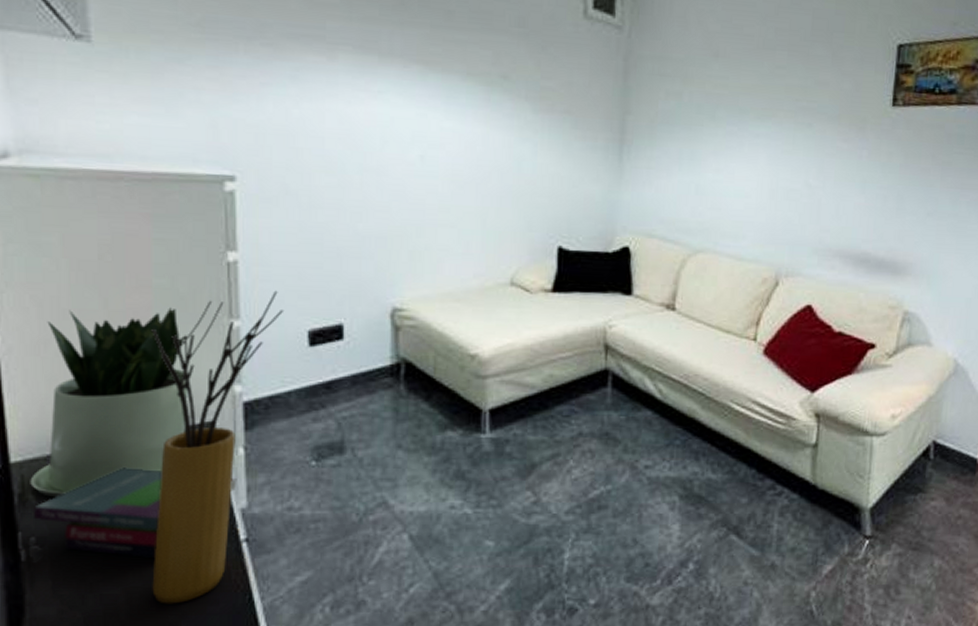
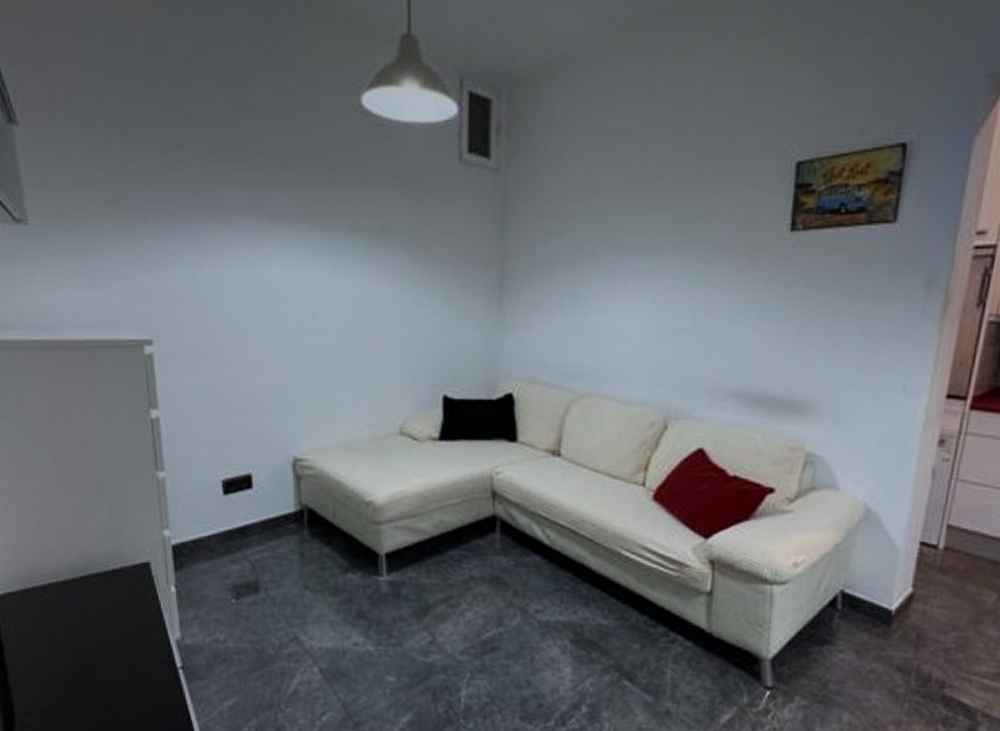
planter: present [30,307,188,498] -> none [10,461,128,626]
books: present [32,468,237,559] -> none [14,601,172,681]
vase: present [151,290,285,604] -> none [94,444,201,720]

